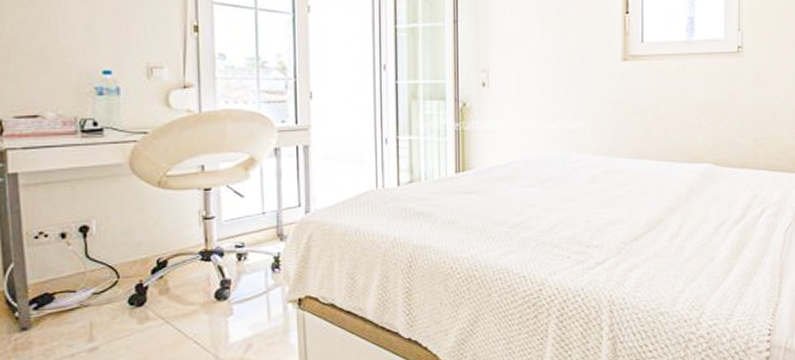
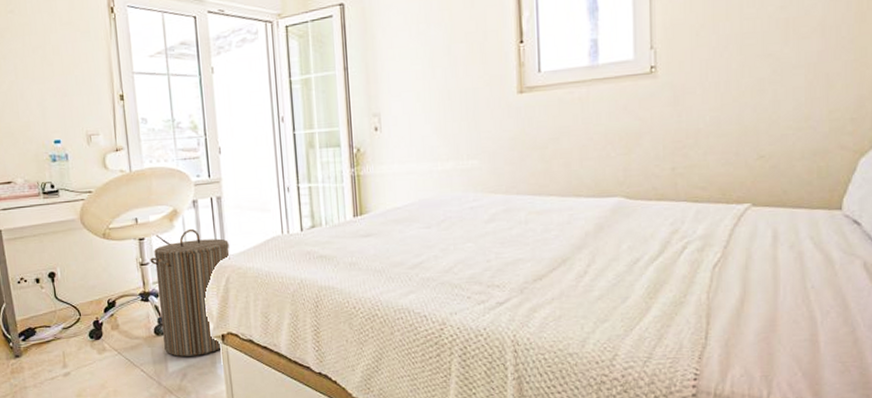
laundry hamper: none [216,179,314,325] -> present [150,228,230,357]

